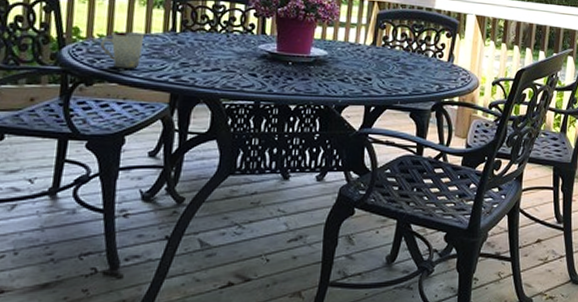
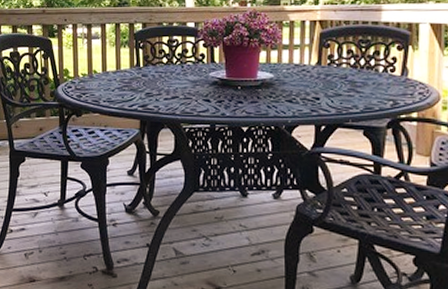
cup: present [100,31,145,69] -> none [84,70,116,101]

